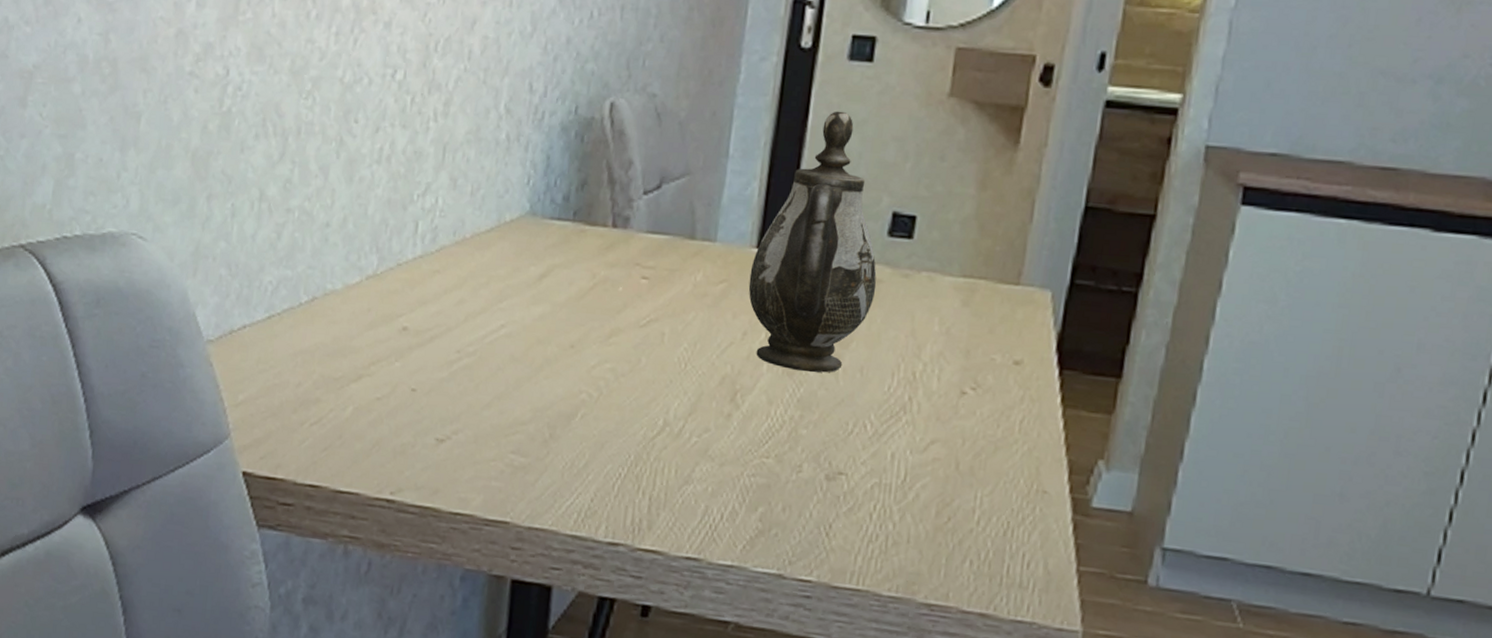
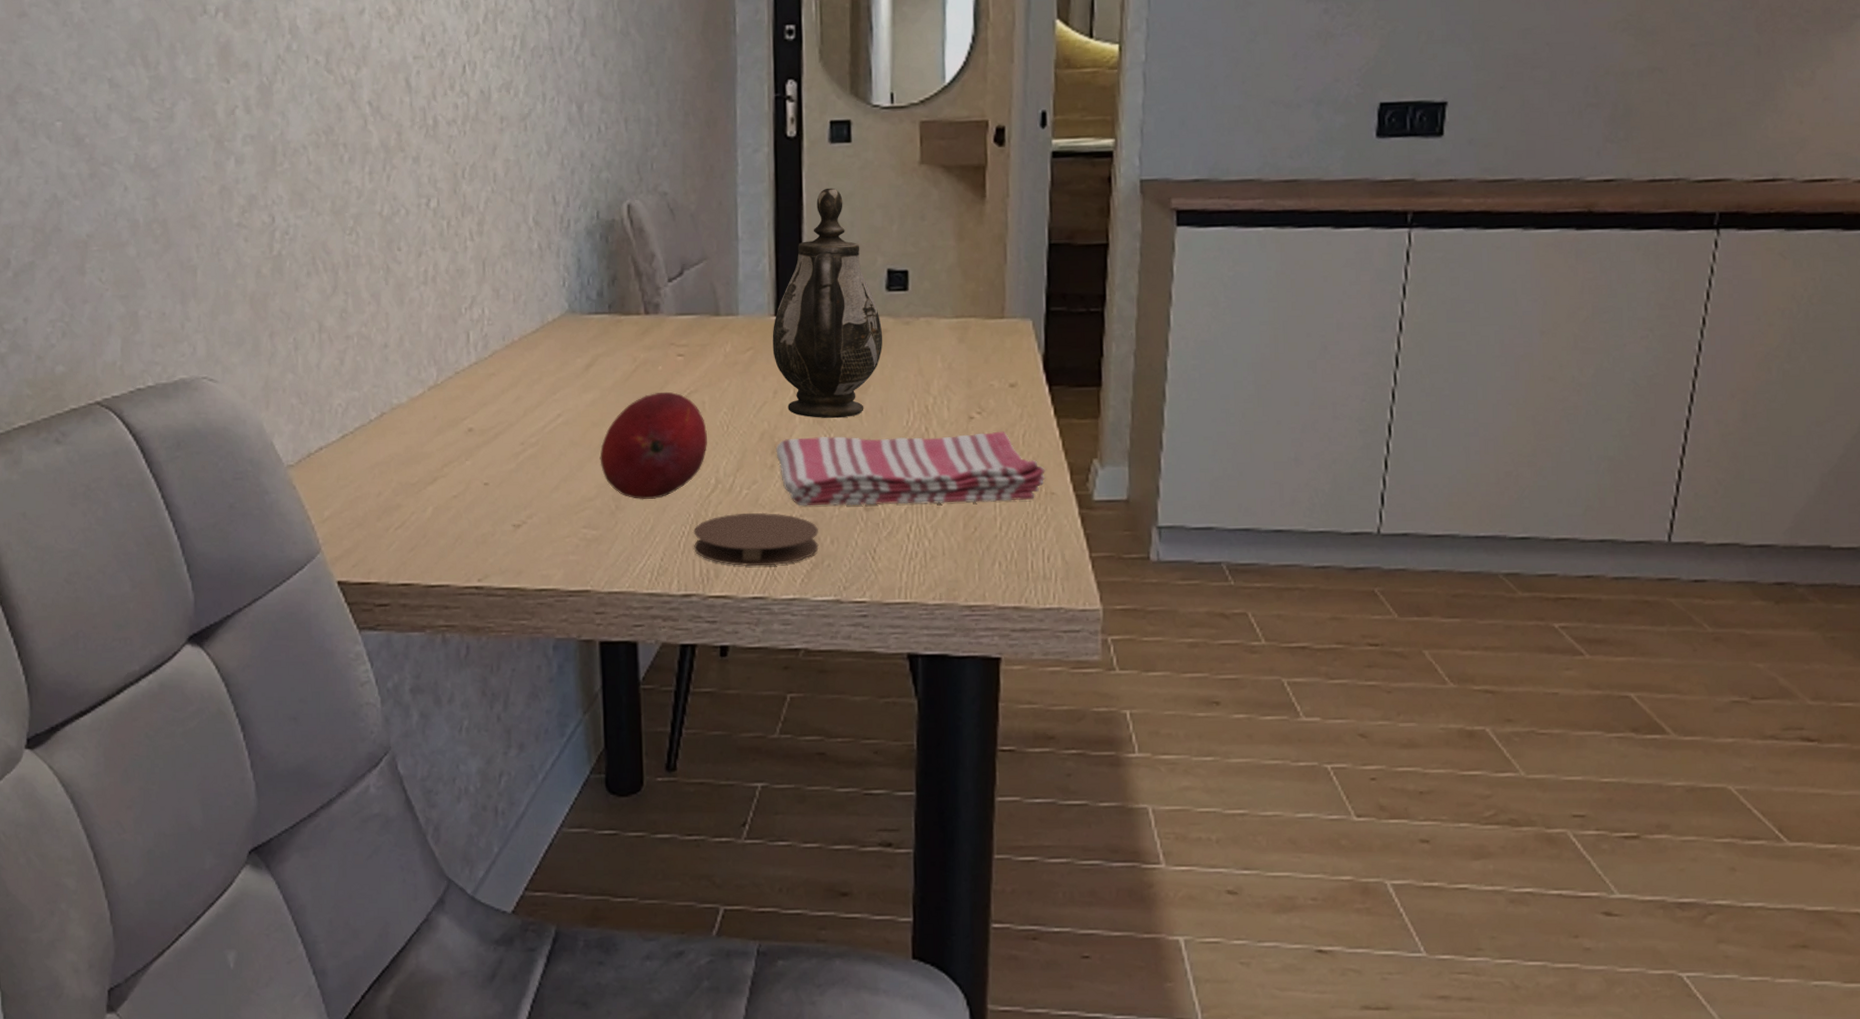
fruit: none [539,315,662,433] -> present [599,391,707,500]
coaster: none [628,461,770,526] -> present [692,512,819,567]
dish towel: none [735,387,1040,495] -> present [776,431,1045,506]

